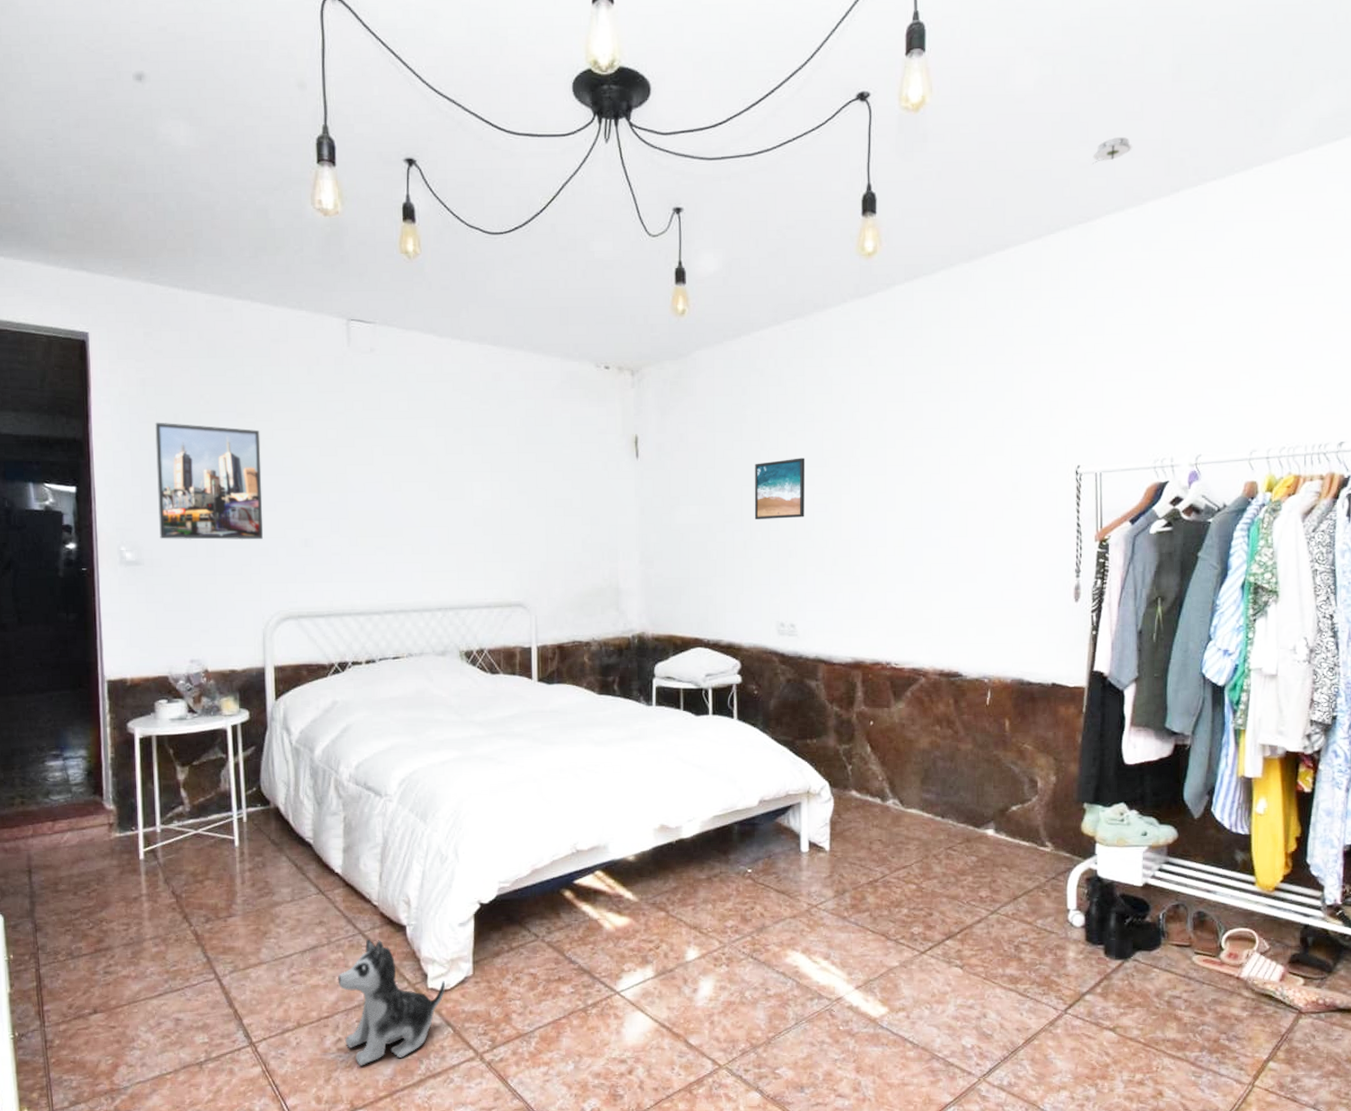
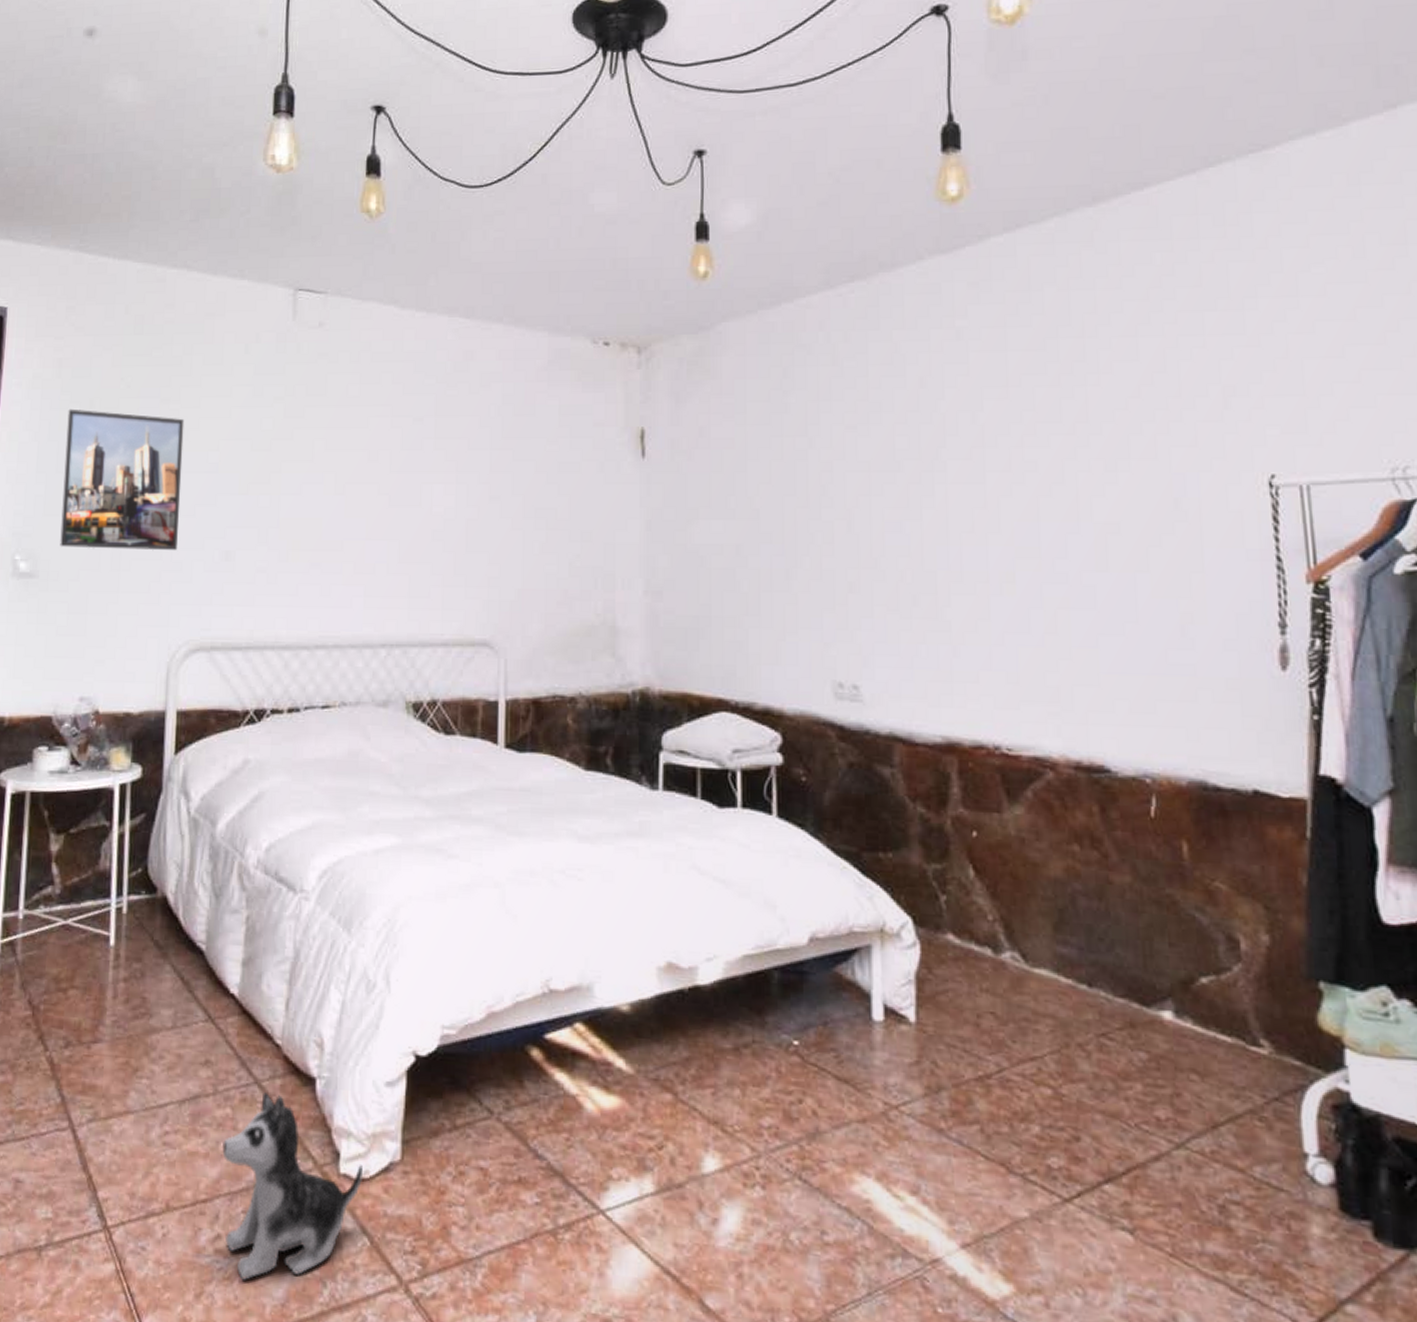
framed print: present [754,458,806,520] -> none [800,459,871,542]
smoke detector: present [1093,136,1133,165] -> none [1263,41,1322,78]

